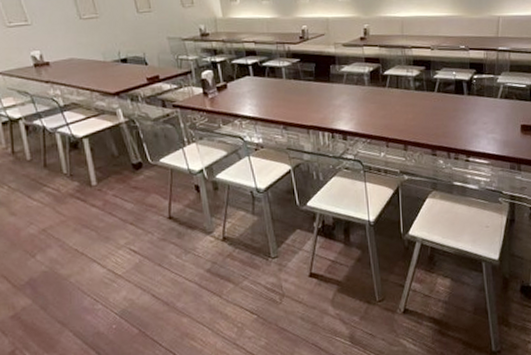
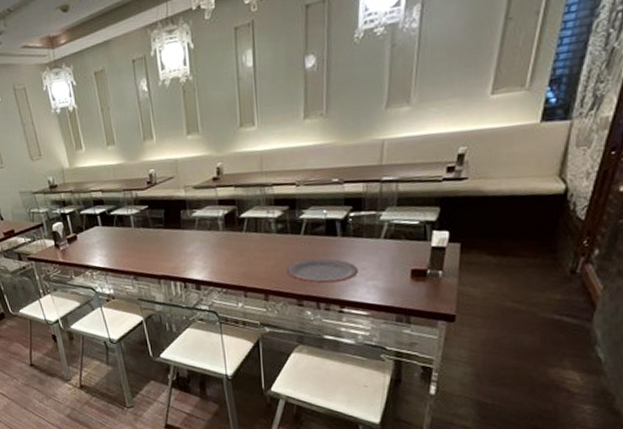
plate: none [422,113,480,136] -> present [286,258,358,284]

